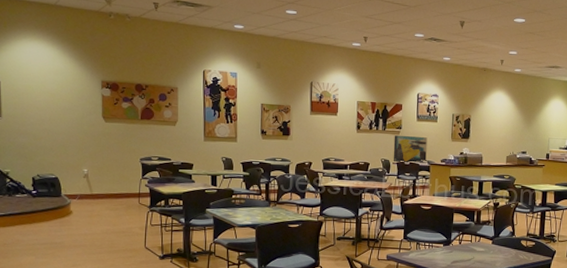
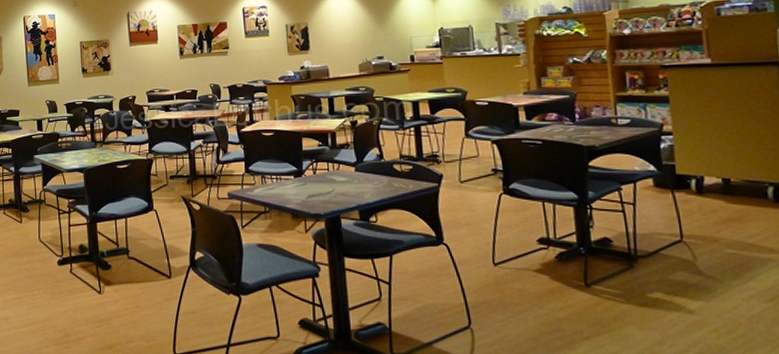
wall art: present [393,135,428,163] -> none [221,54,262,87]

